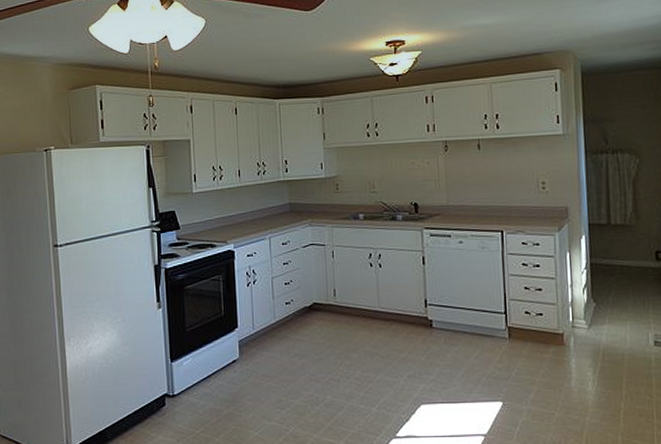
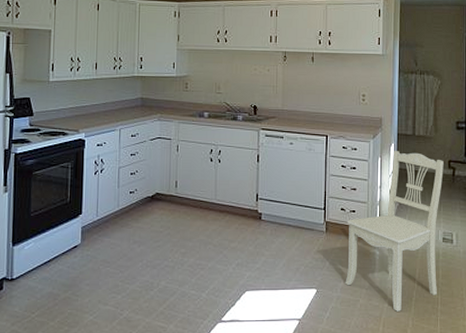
dining chair: none [533,244,651,426] -> present [345,151,444,311]

